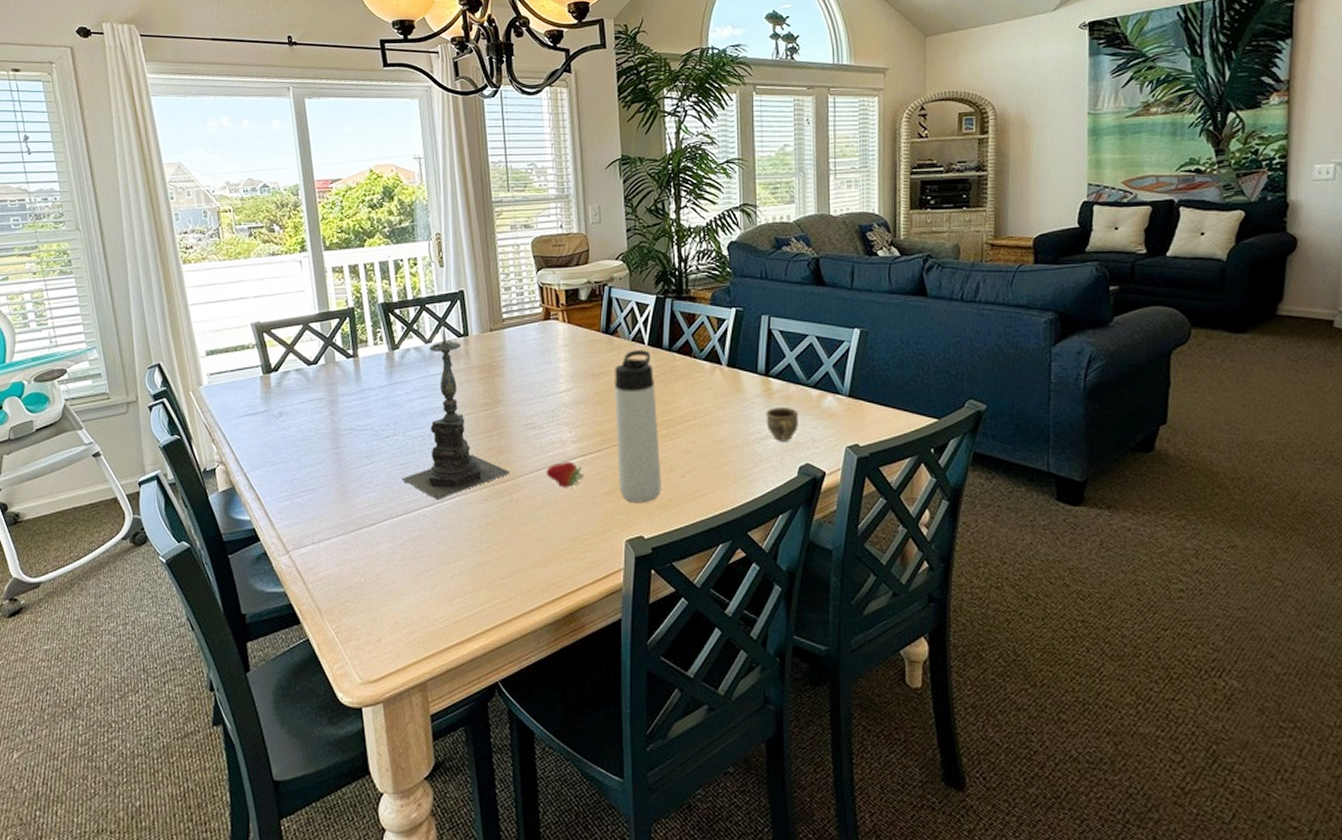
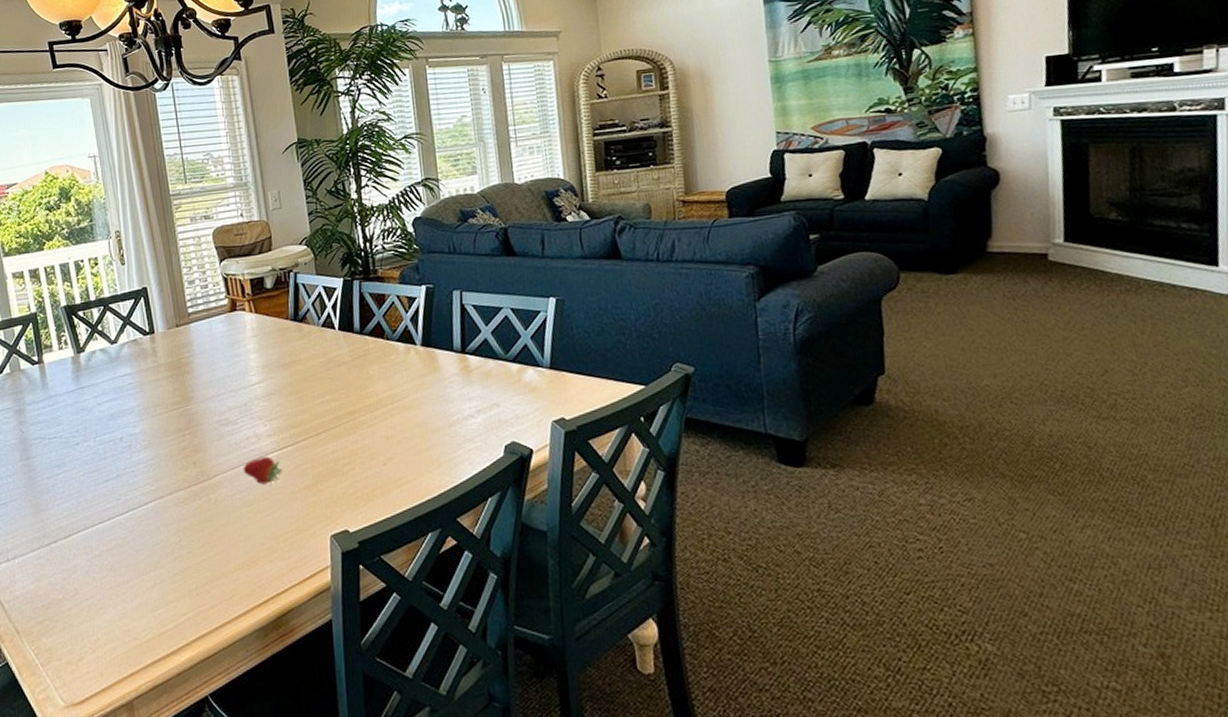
candle holder: present [401,322,511,501] -> none [94,321,207,507]
thermos bottle: present [615,350,662,503] -> none [306,335,364,495]
cup: present [766,408,799,441] -> none [465,384,500,420]

